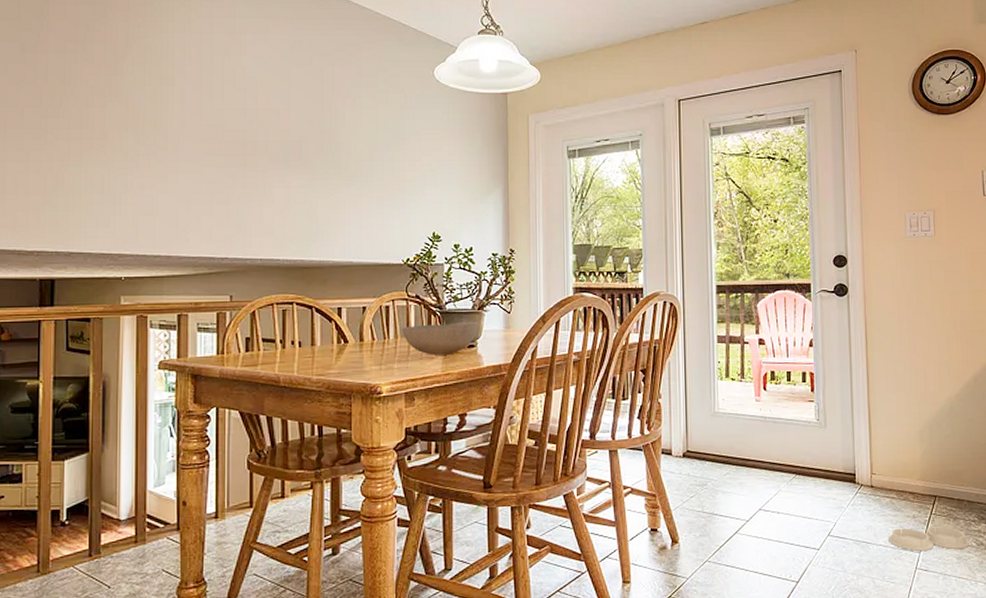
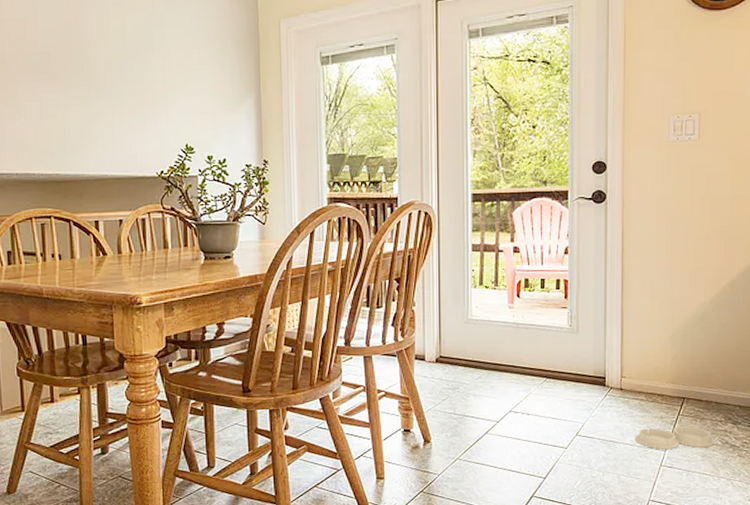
bowl: present [402,321,479,355] -> none [159,232,234,266]

